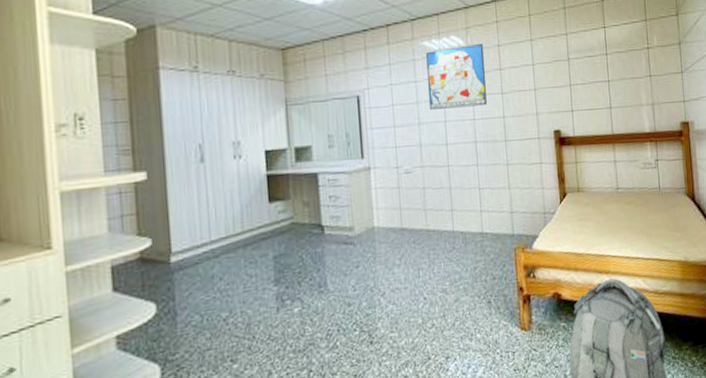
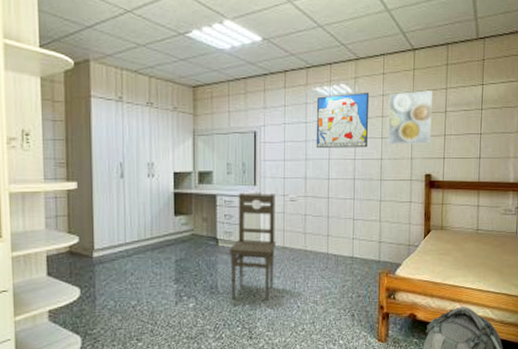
chair: none [337,166,394,297] -> present [228,192,277,302]
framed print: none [506,37,556,100] -> present [387,90,432,146]

